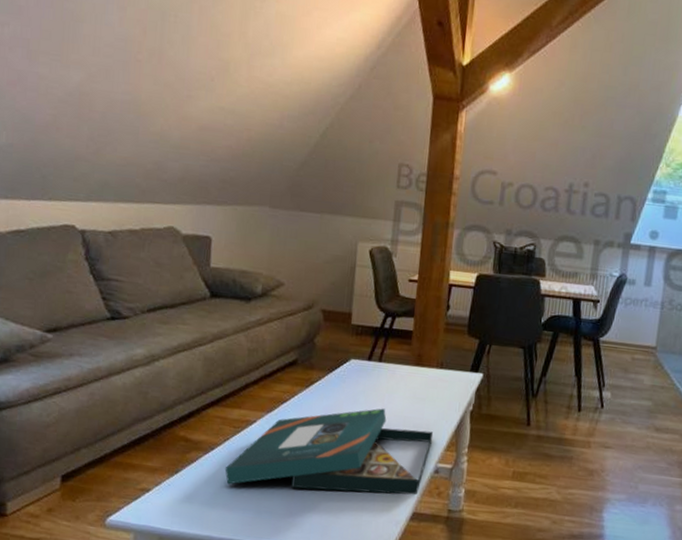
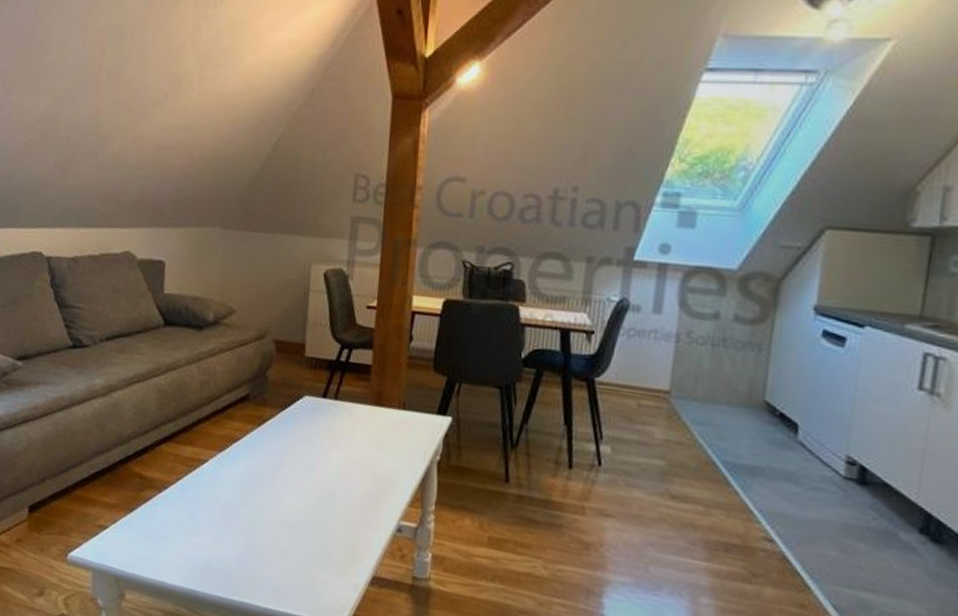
board game: present [224,408,434,495] -> none [177,452,396,556]

